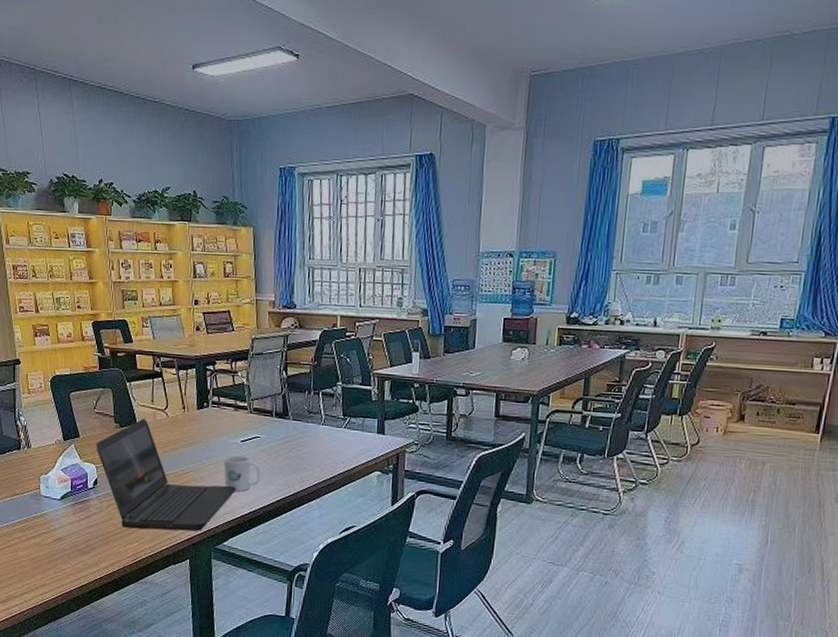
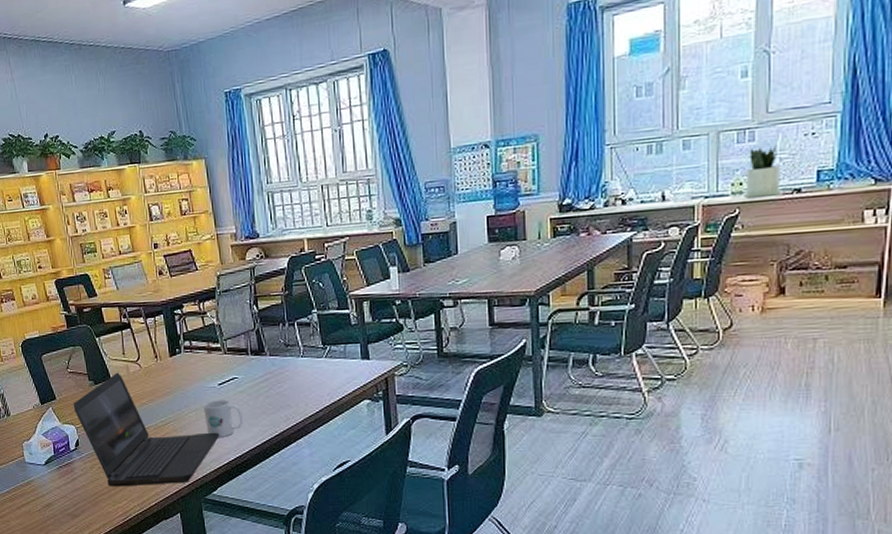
planter: none [719,291,753,335] -> present [742,145,783,198]

